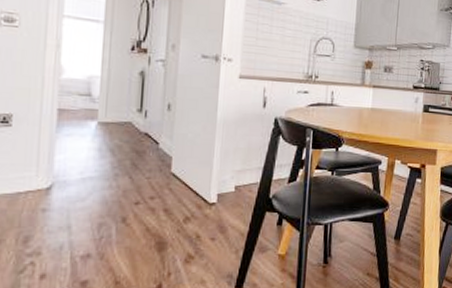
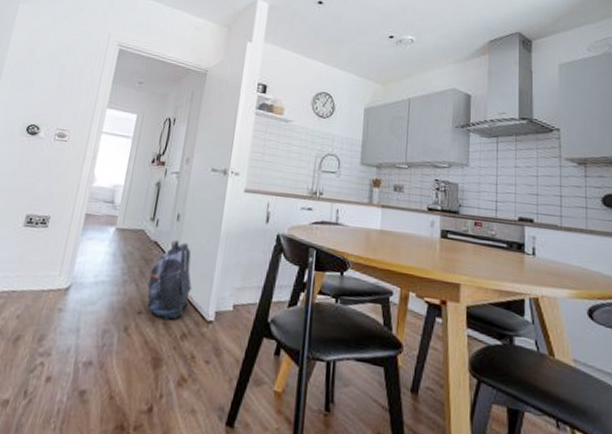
backpack: none [142,130,192,206] -> present [147,239,193,320]

